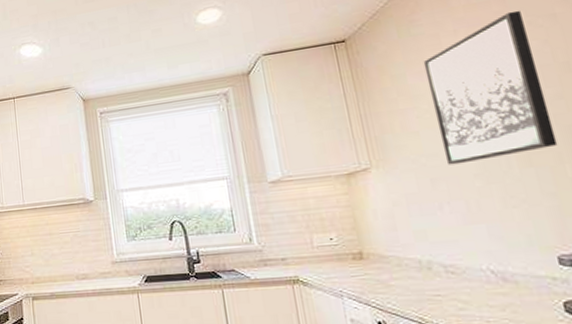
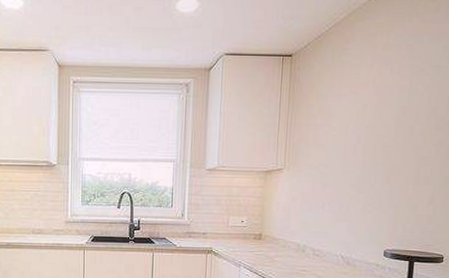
wall art: present [423,10,558,165] -> none [336,57,419,175]

